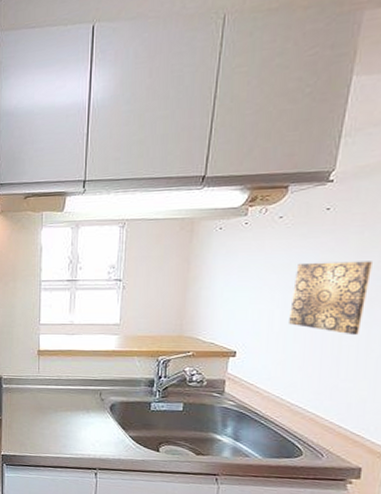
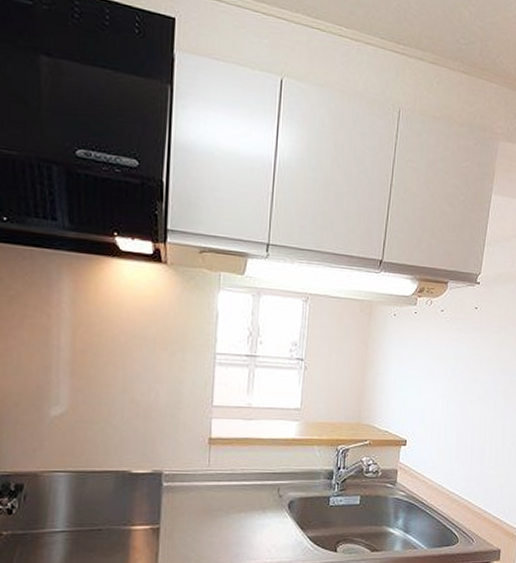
wall art: present [289,261,372,336] -> none [448,356,506,426]

